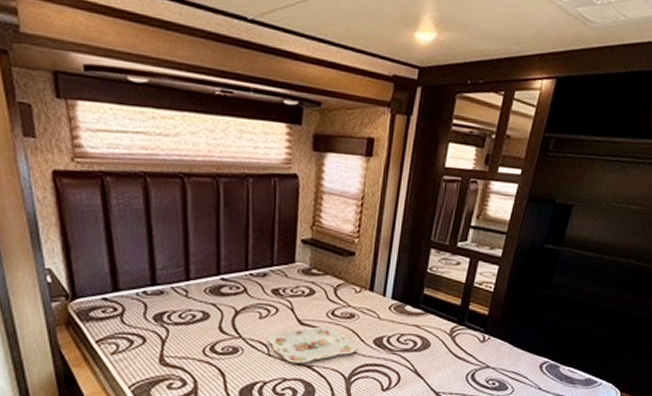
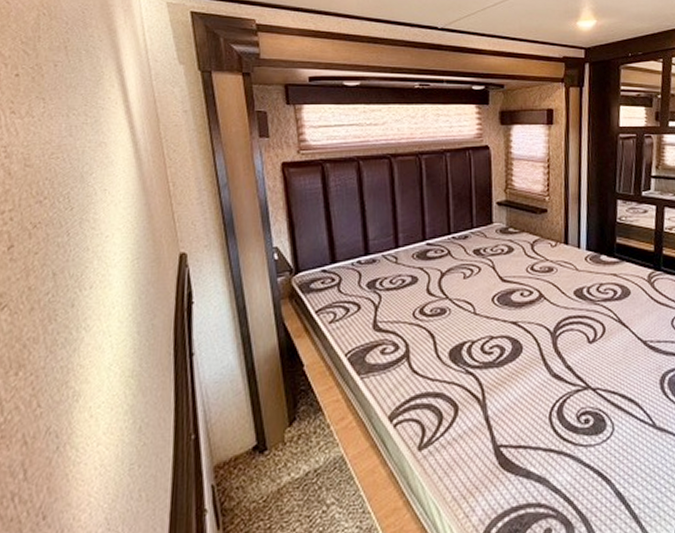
serving tray: present [268,326,358,364] -> none [473,281,559,321]

